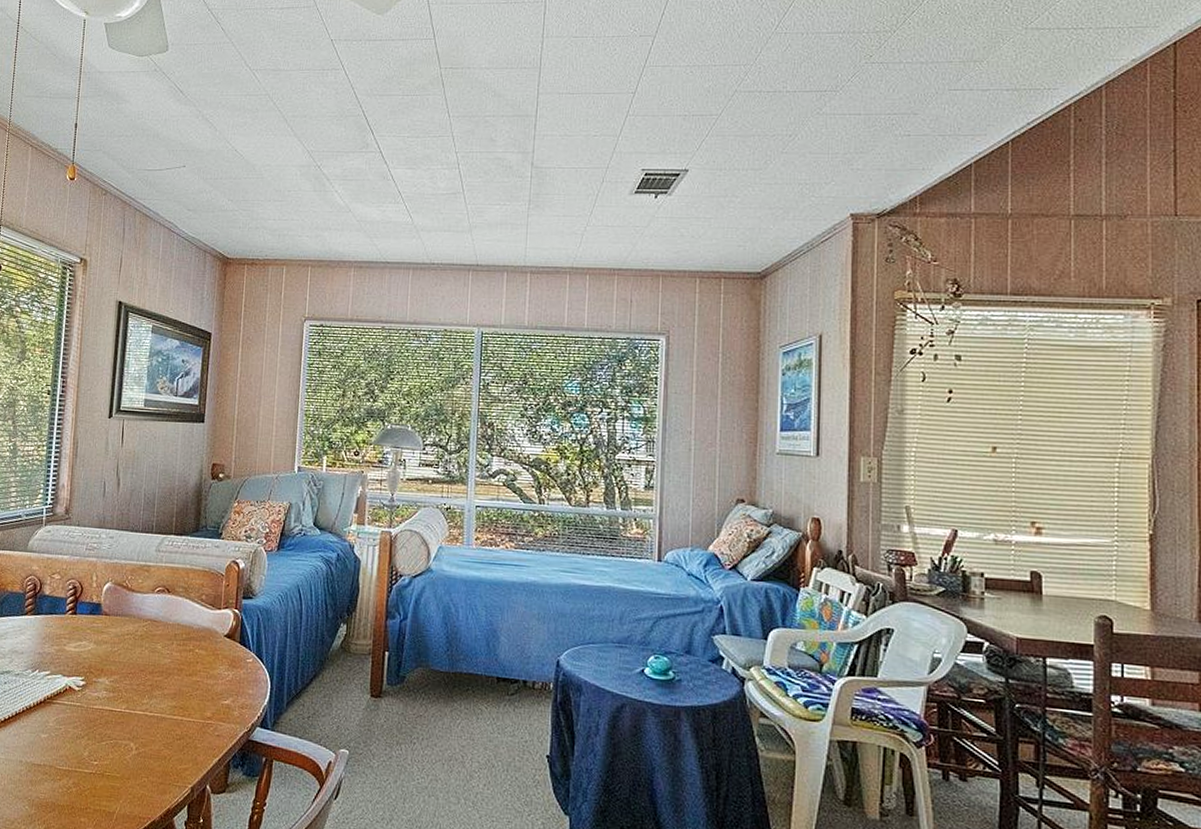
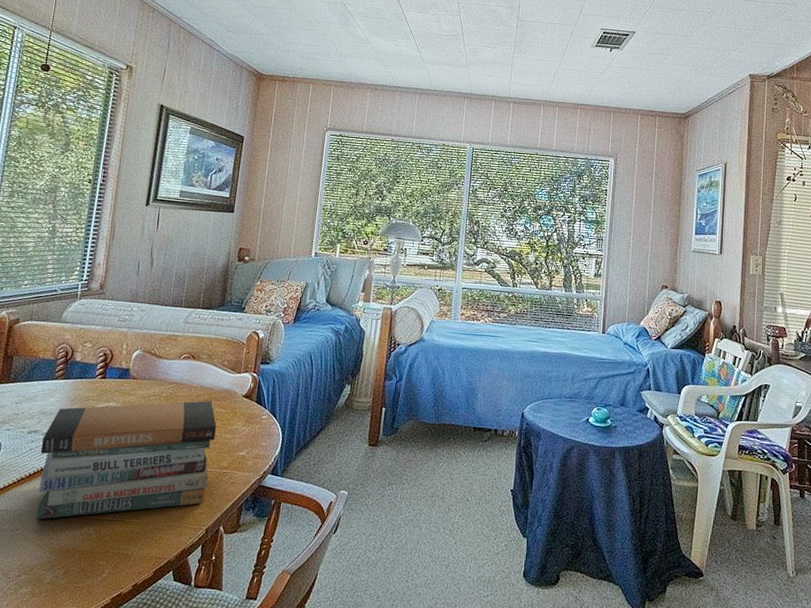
book stack: none [14,640,197,769] -> present [36,400,217,520]

